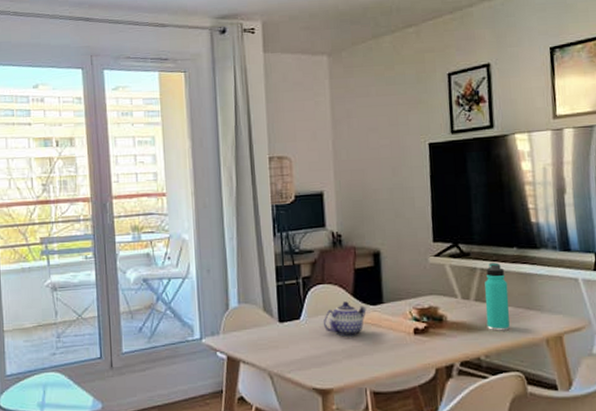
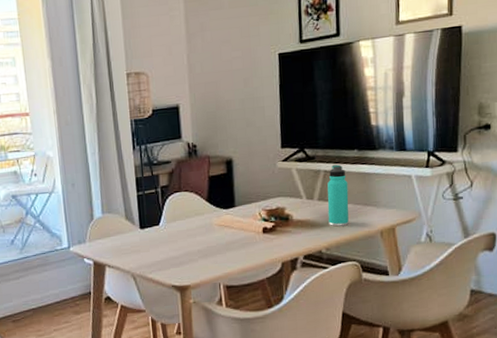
teapot: present [324,301,366,337] -> none [181,206,220,239]

